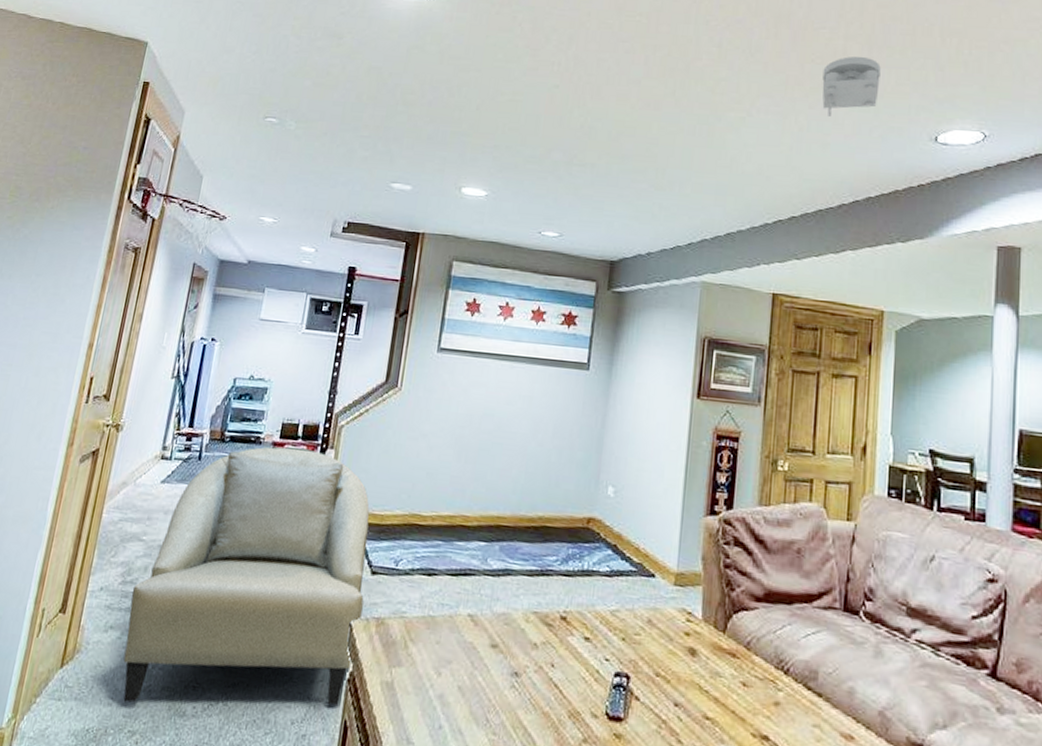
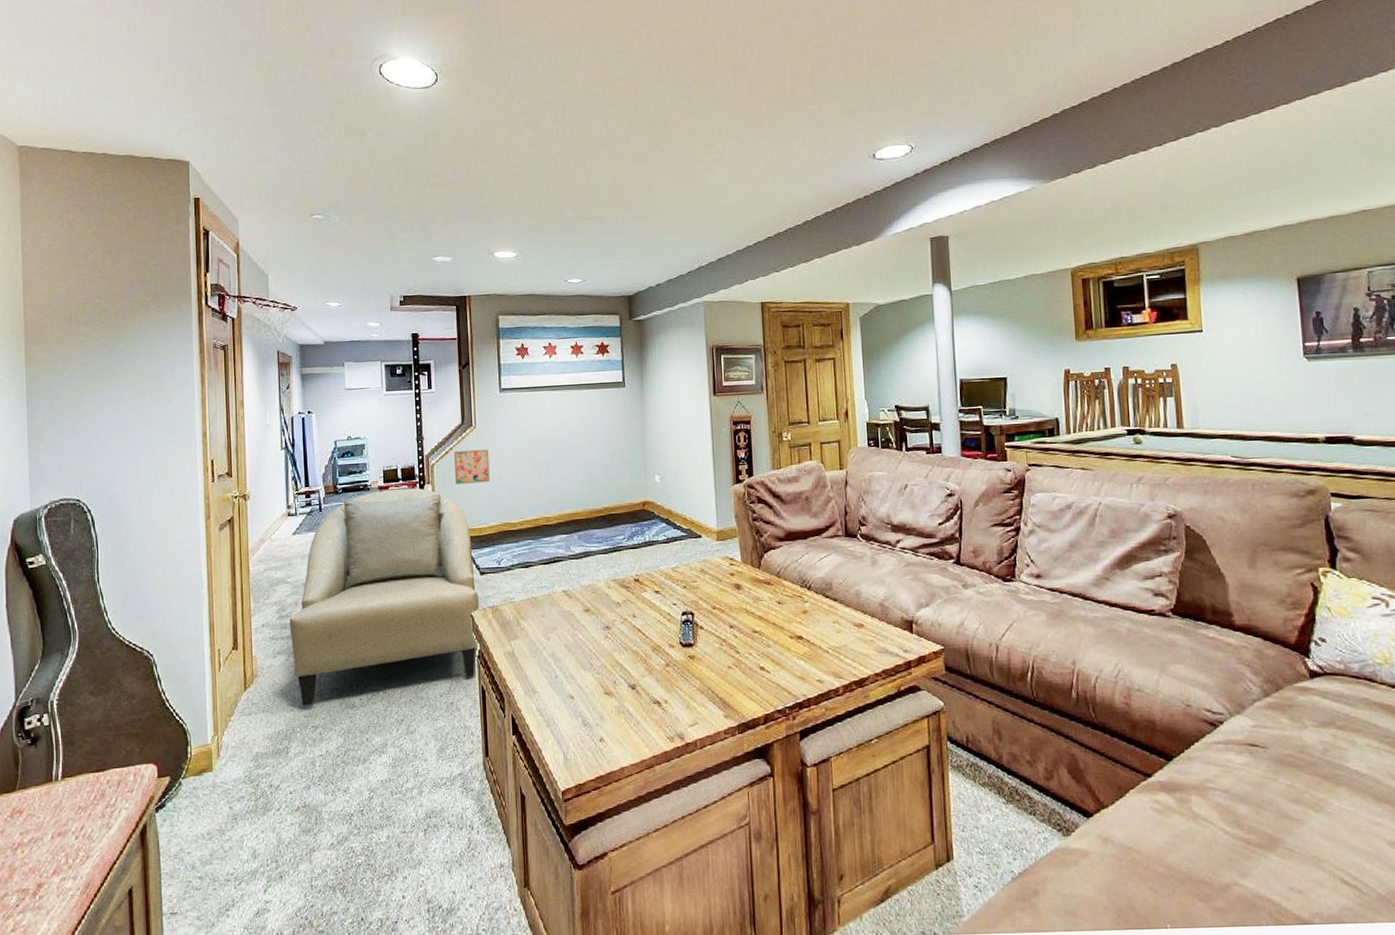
wall art: none [364,414,411,460] -> present [454,449,490,484]
smoke detector: present [822,56,881,116] -> none [777,93,825,148]

